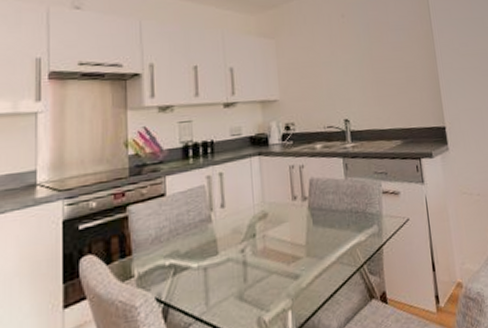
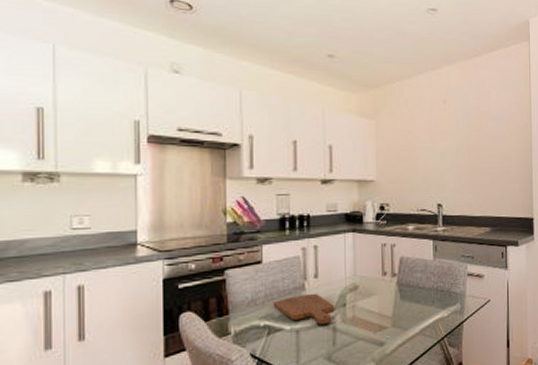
cutting board: none [178,224,244,259] -> present [273,293,335,324]

